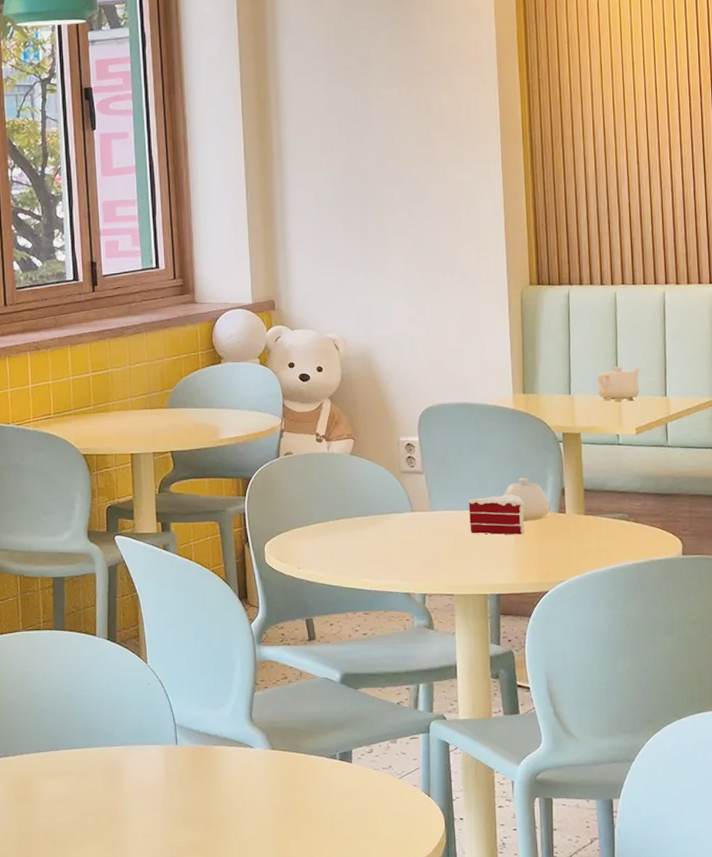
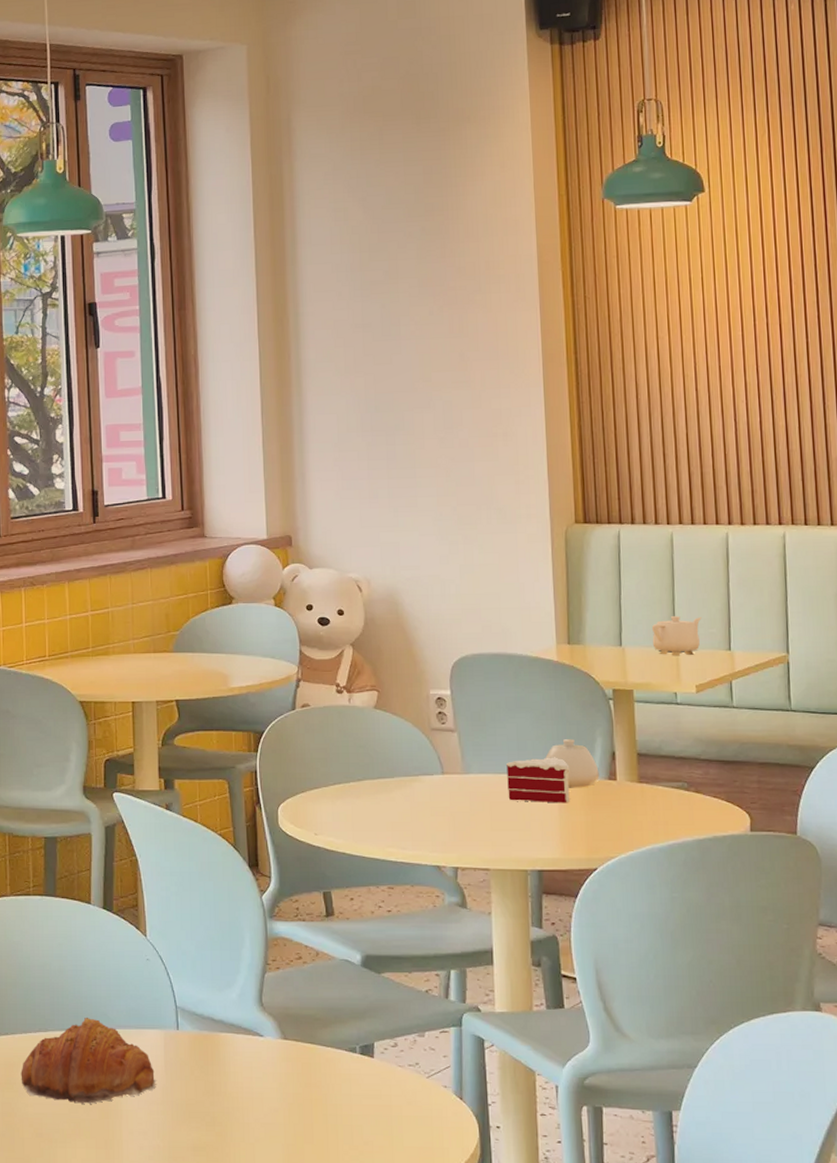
croissant: none [35,737,159,813] -> present [21,1018,157,1104]

